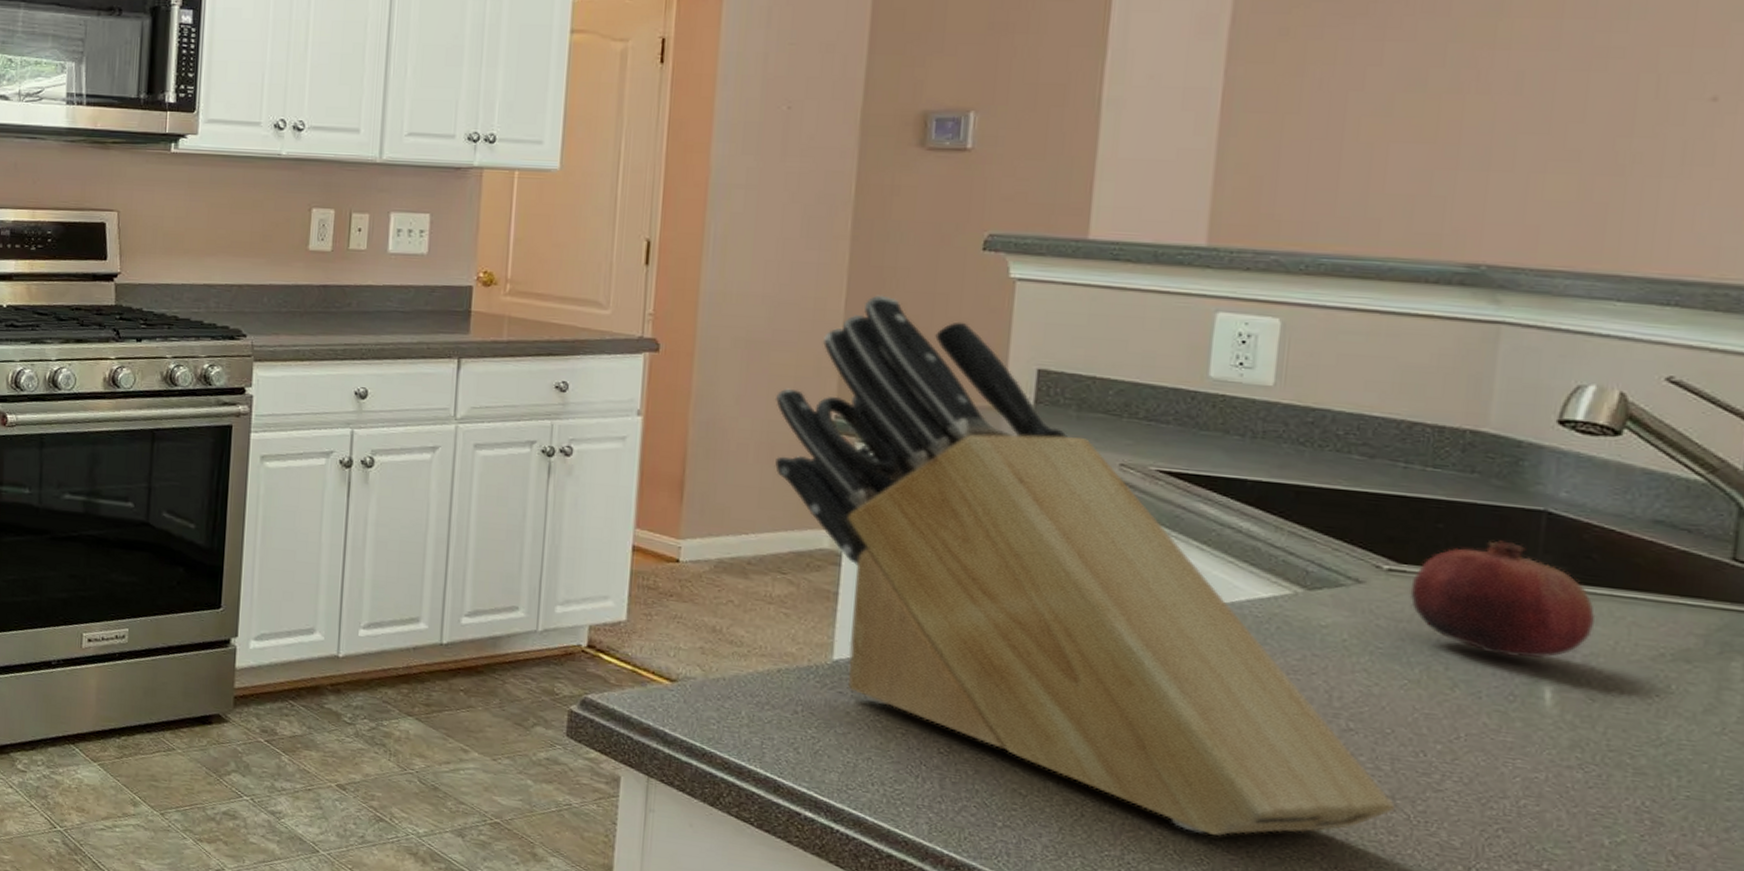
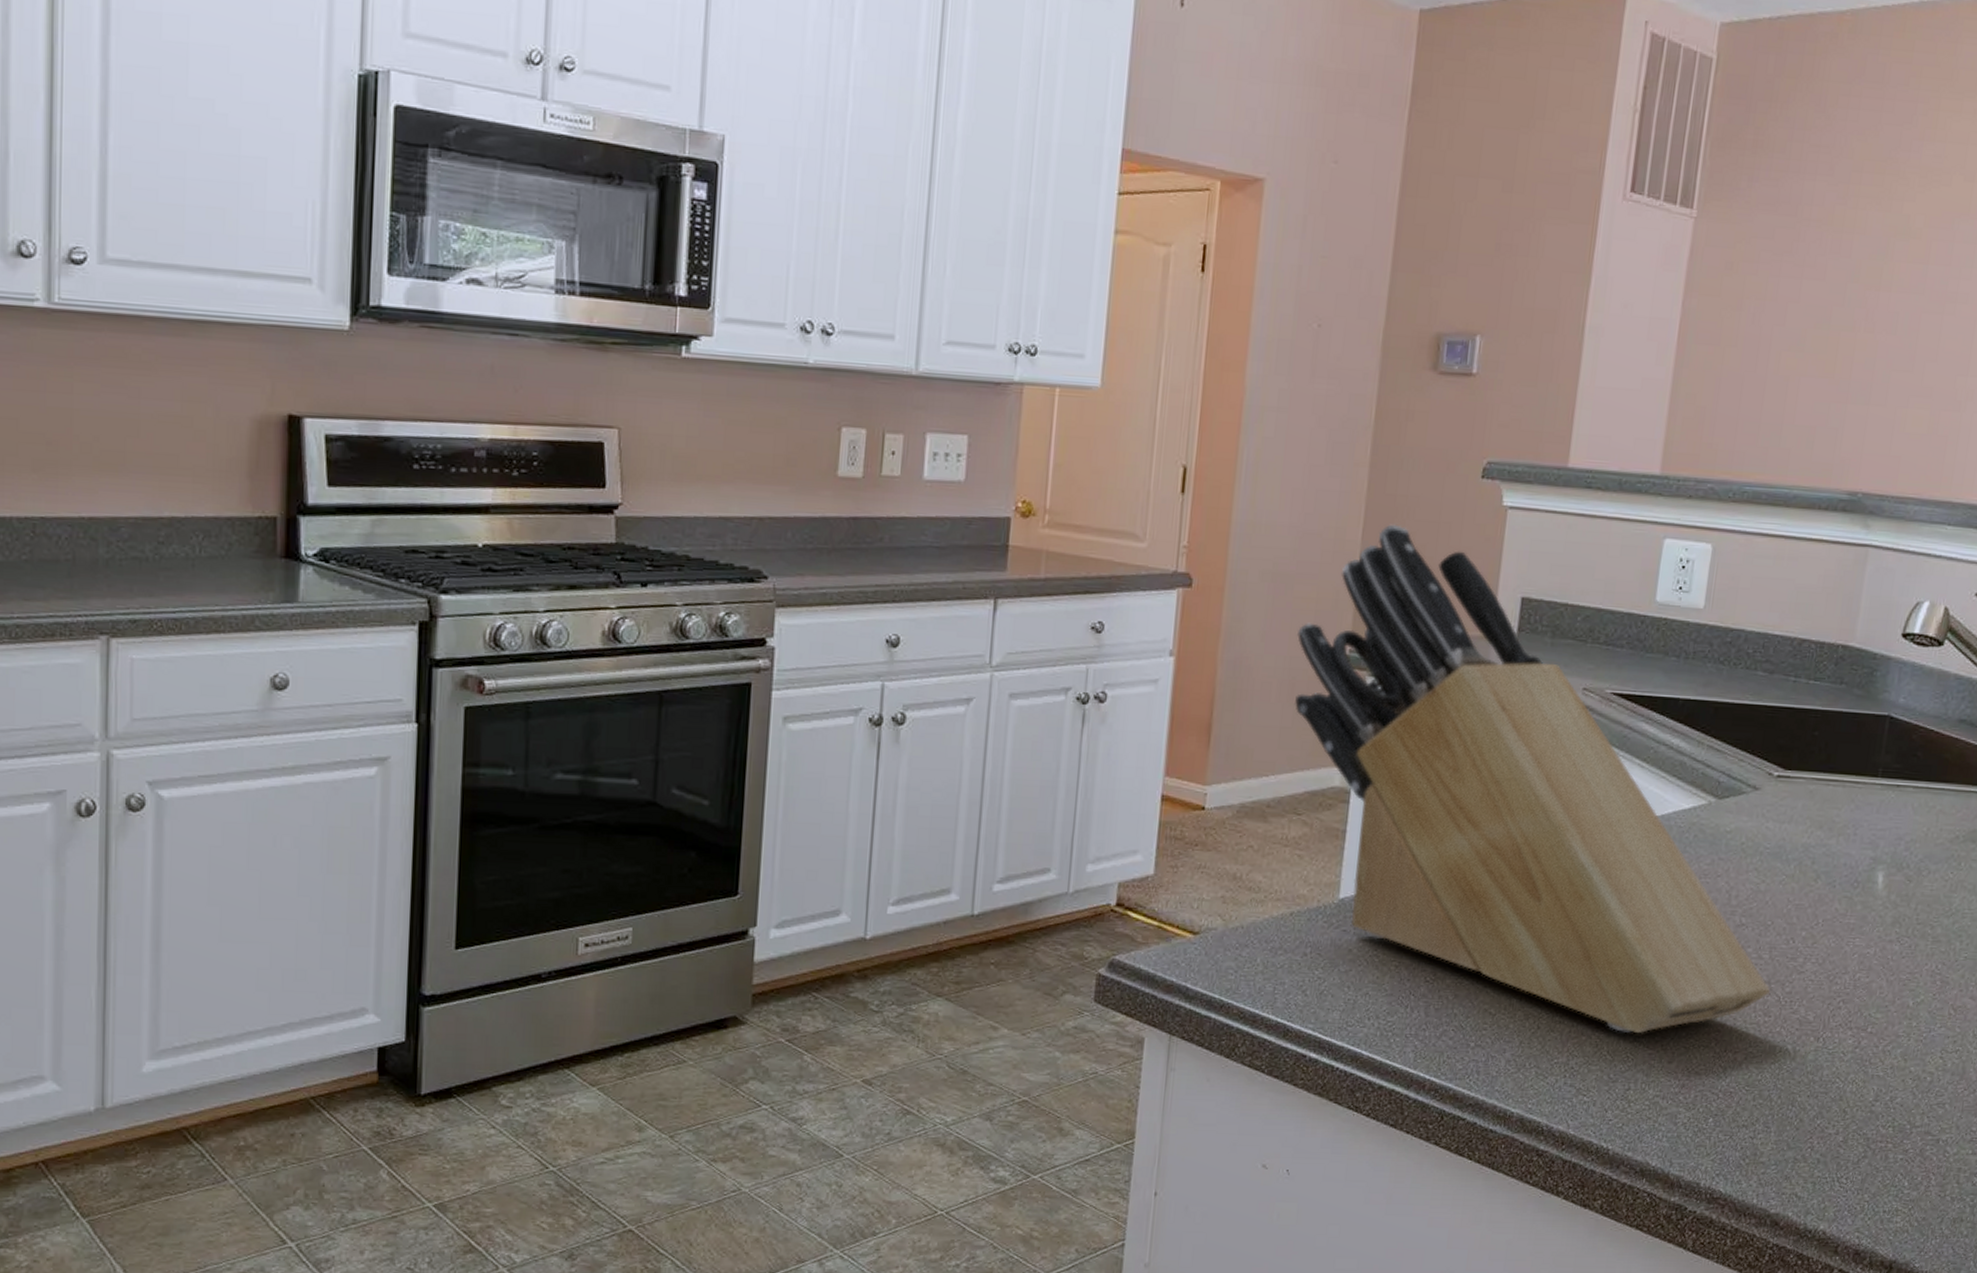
fruit: present [1409,540,1596,659] -> none [1791,744,1917,849]

